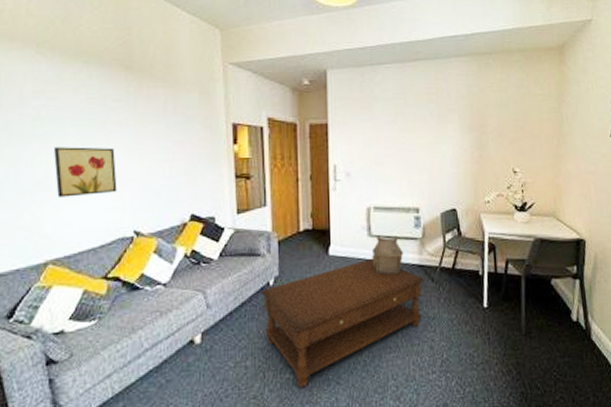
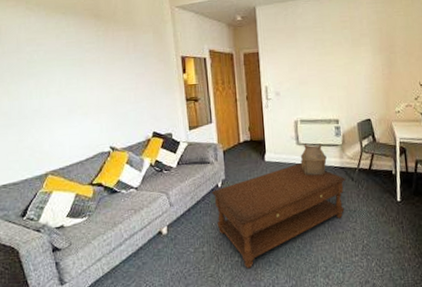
wall art: present [53,147,117,197] -> none [45,81,95,123]

